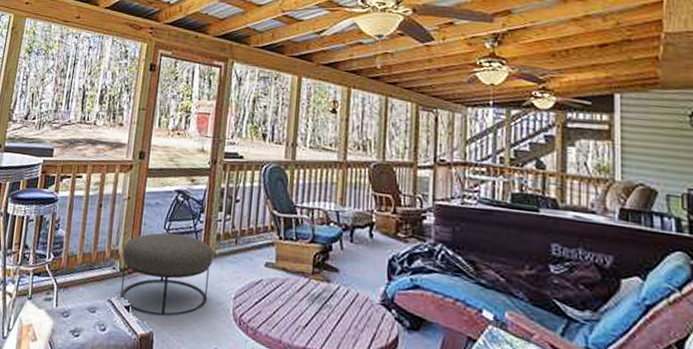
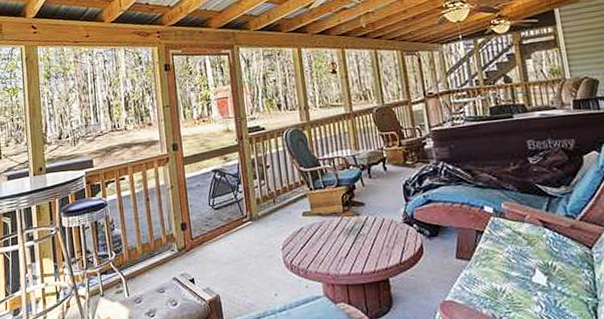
ottoman: present [120,232,214,316] -> none [177,206,260,282]

